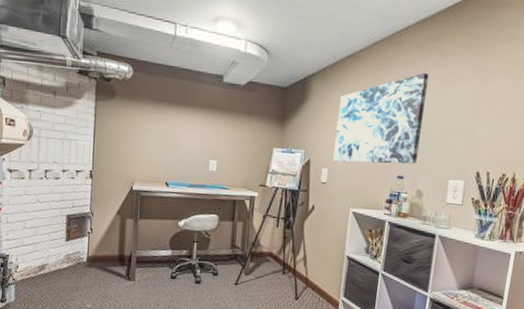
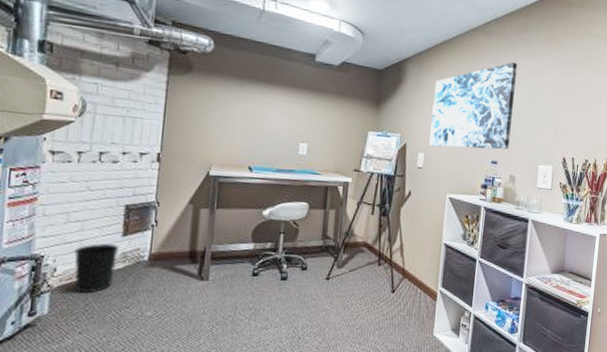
wastebasket: none [30,246,64,287] -> present [73,243,120,293]

